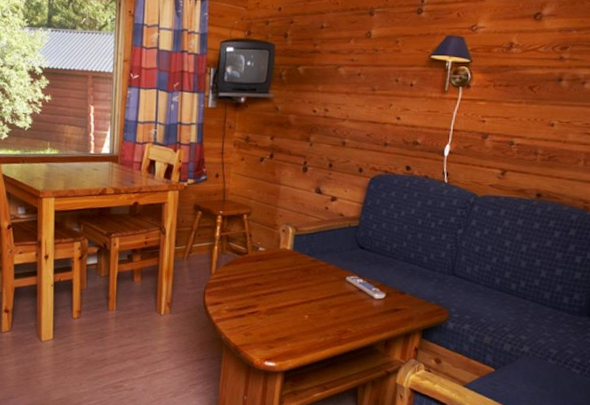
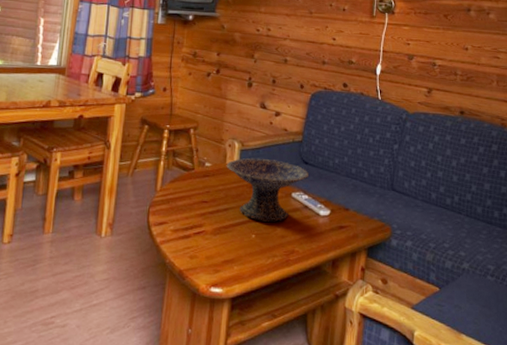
decorative bowl: none [280,243,365,304] -> present [226,158,310,222]

